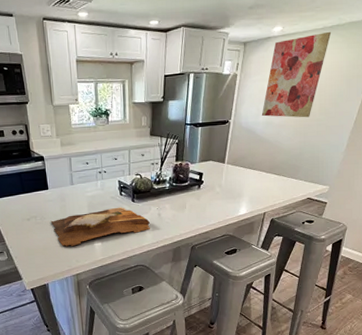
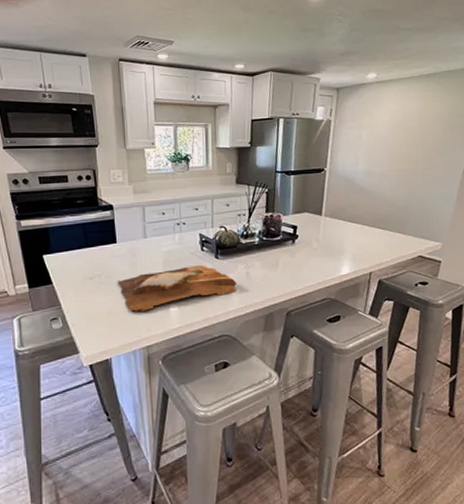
wall art: present [261,31,332,118] -> none [360,79,429,167]

